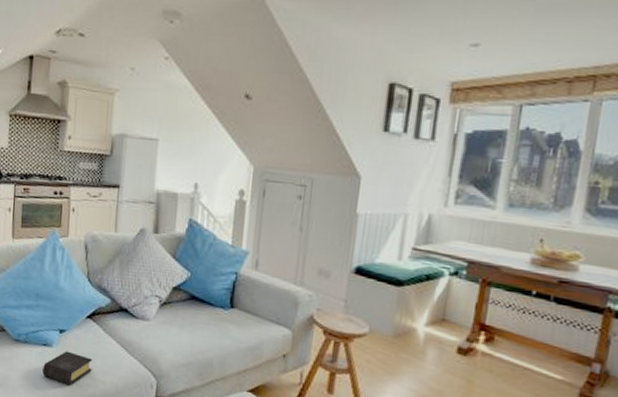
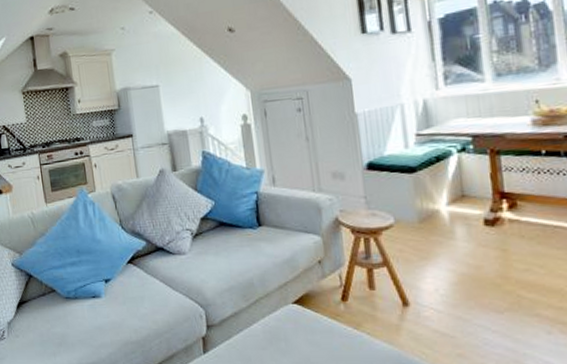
book: present [42,351,93,386] -> none [96,298,142,332]

